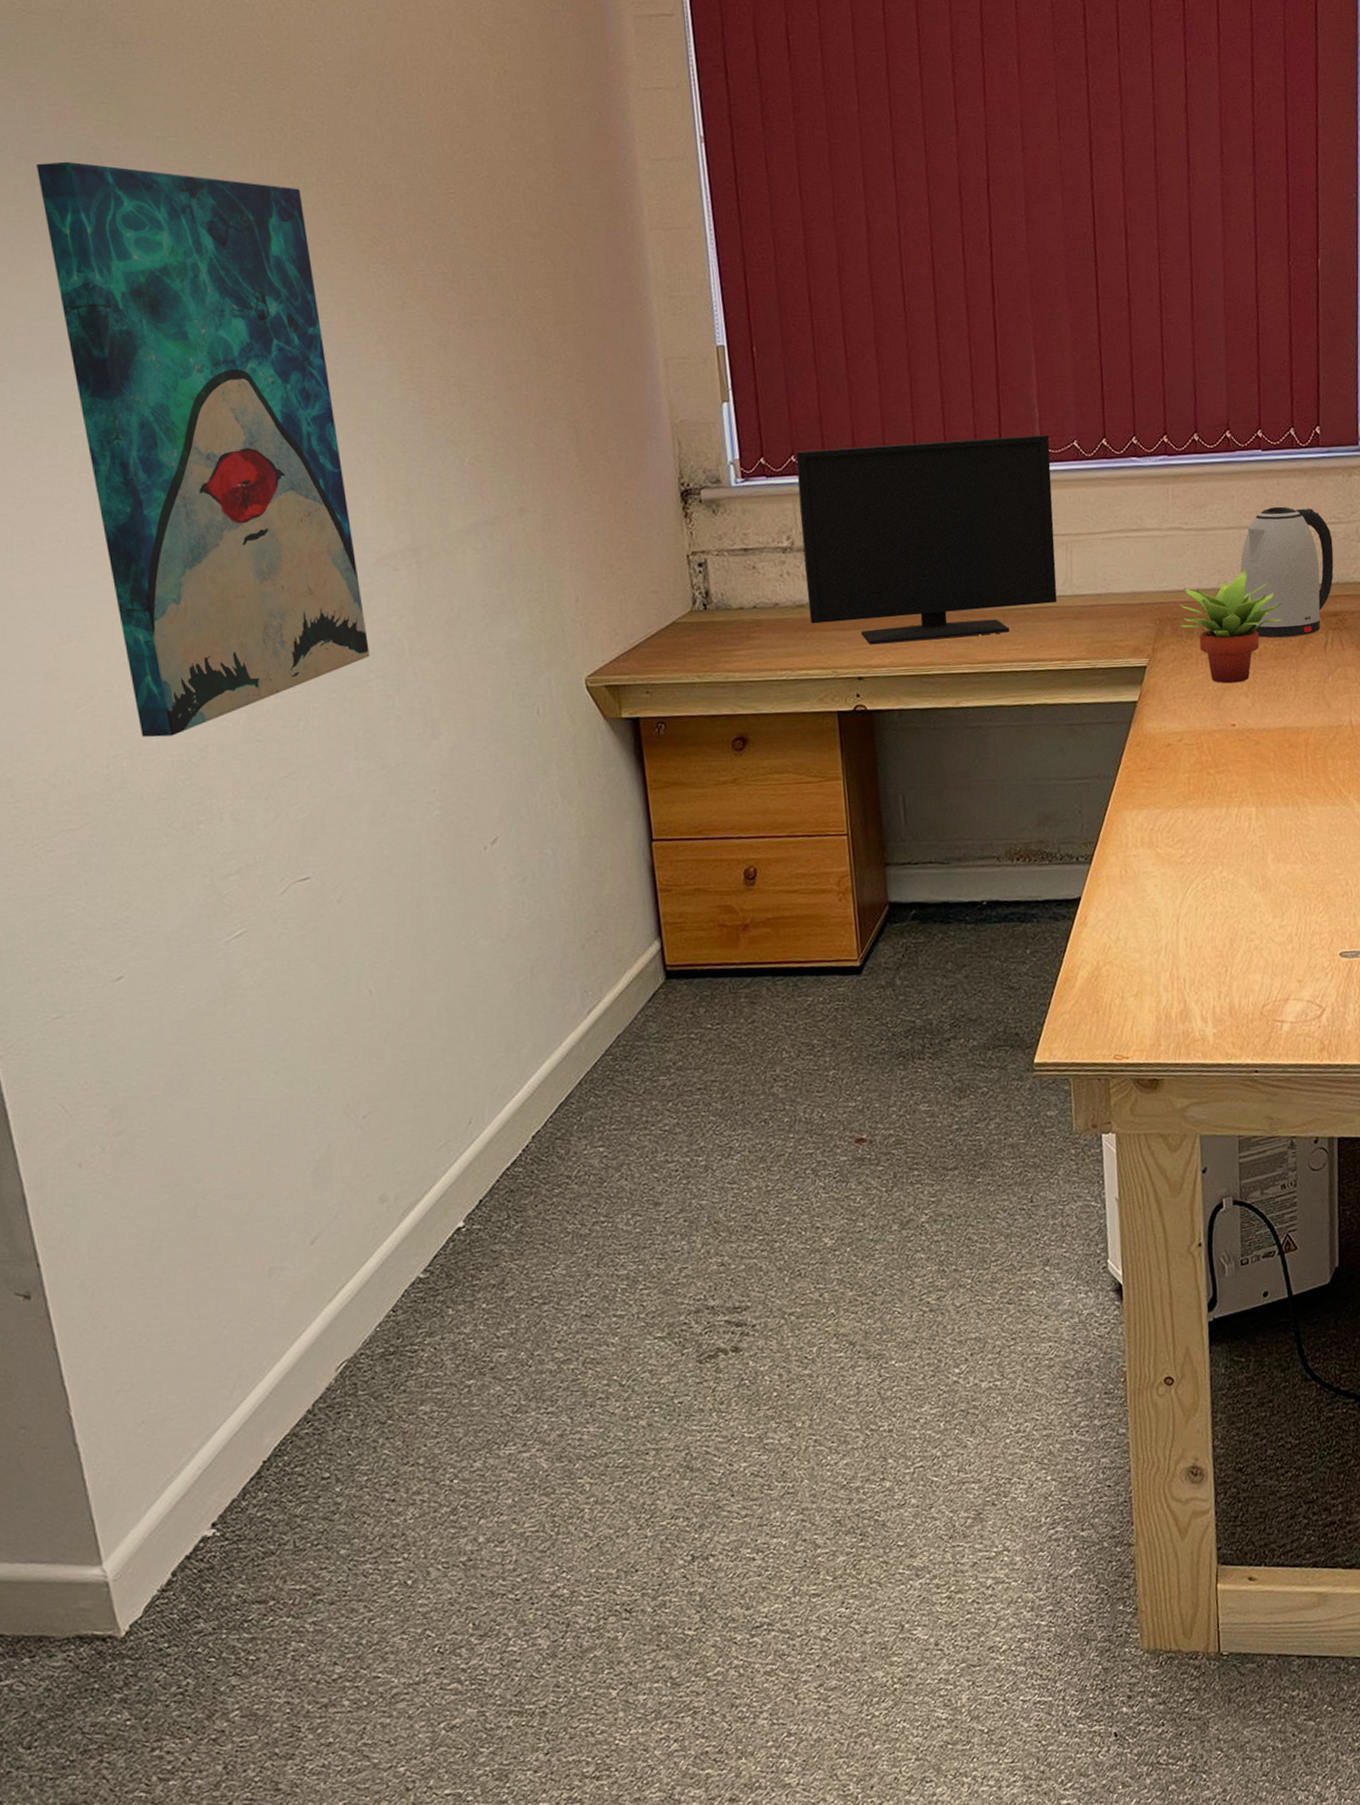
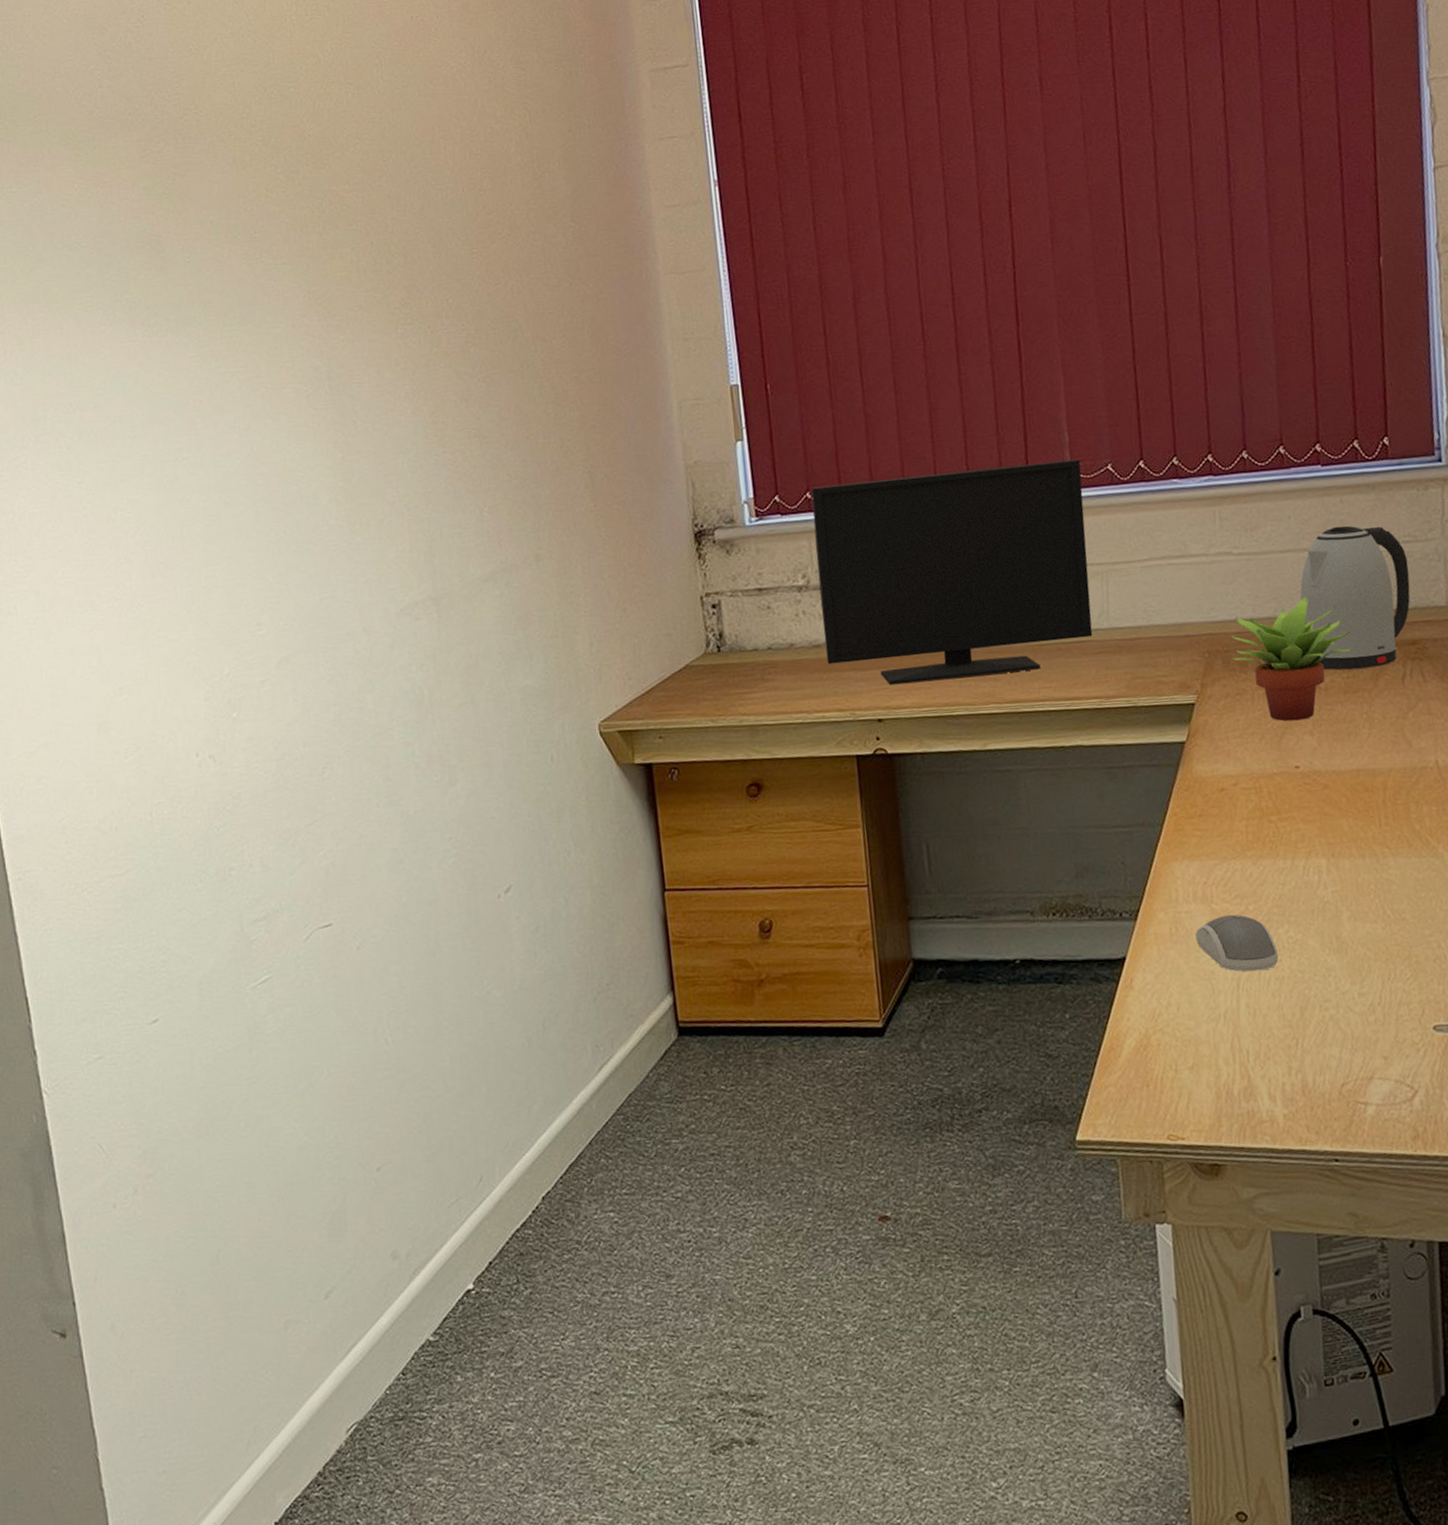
wall art: present [36,161,370,738] -> none [107,249,392,786]
computer mouse: none [1142,857,1213,909] -> present [1195,914,1279,972]

